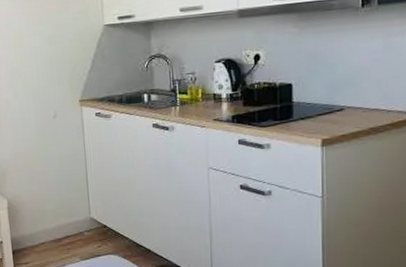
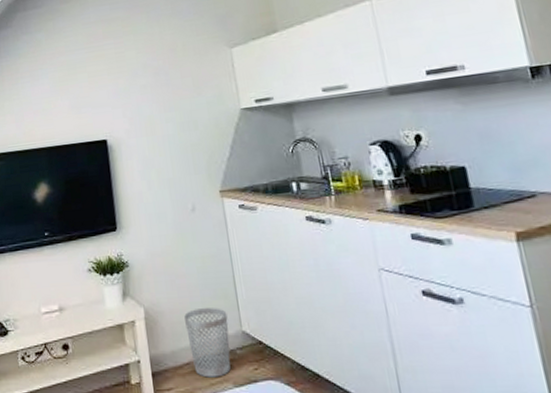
wastebasket: none [42,199,79,254] -> present [184,308,231,378]

